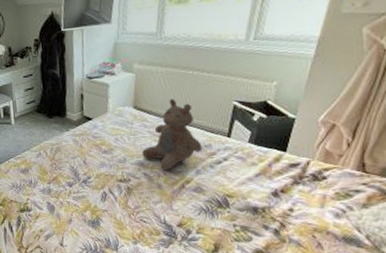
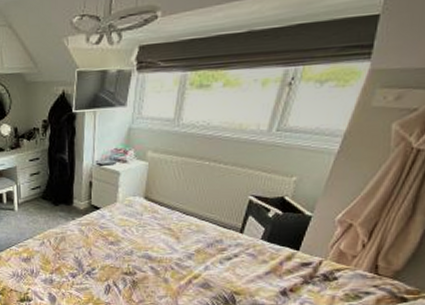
bear: present [142,98,202,170] -> none [150,190,213,264]

